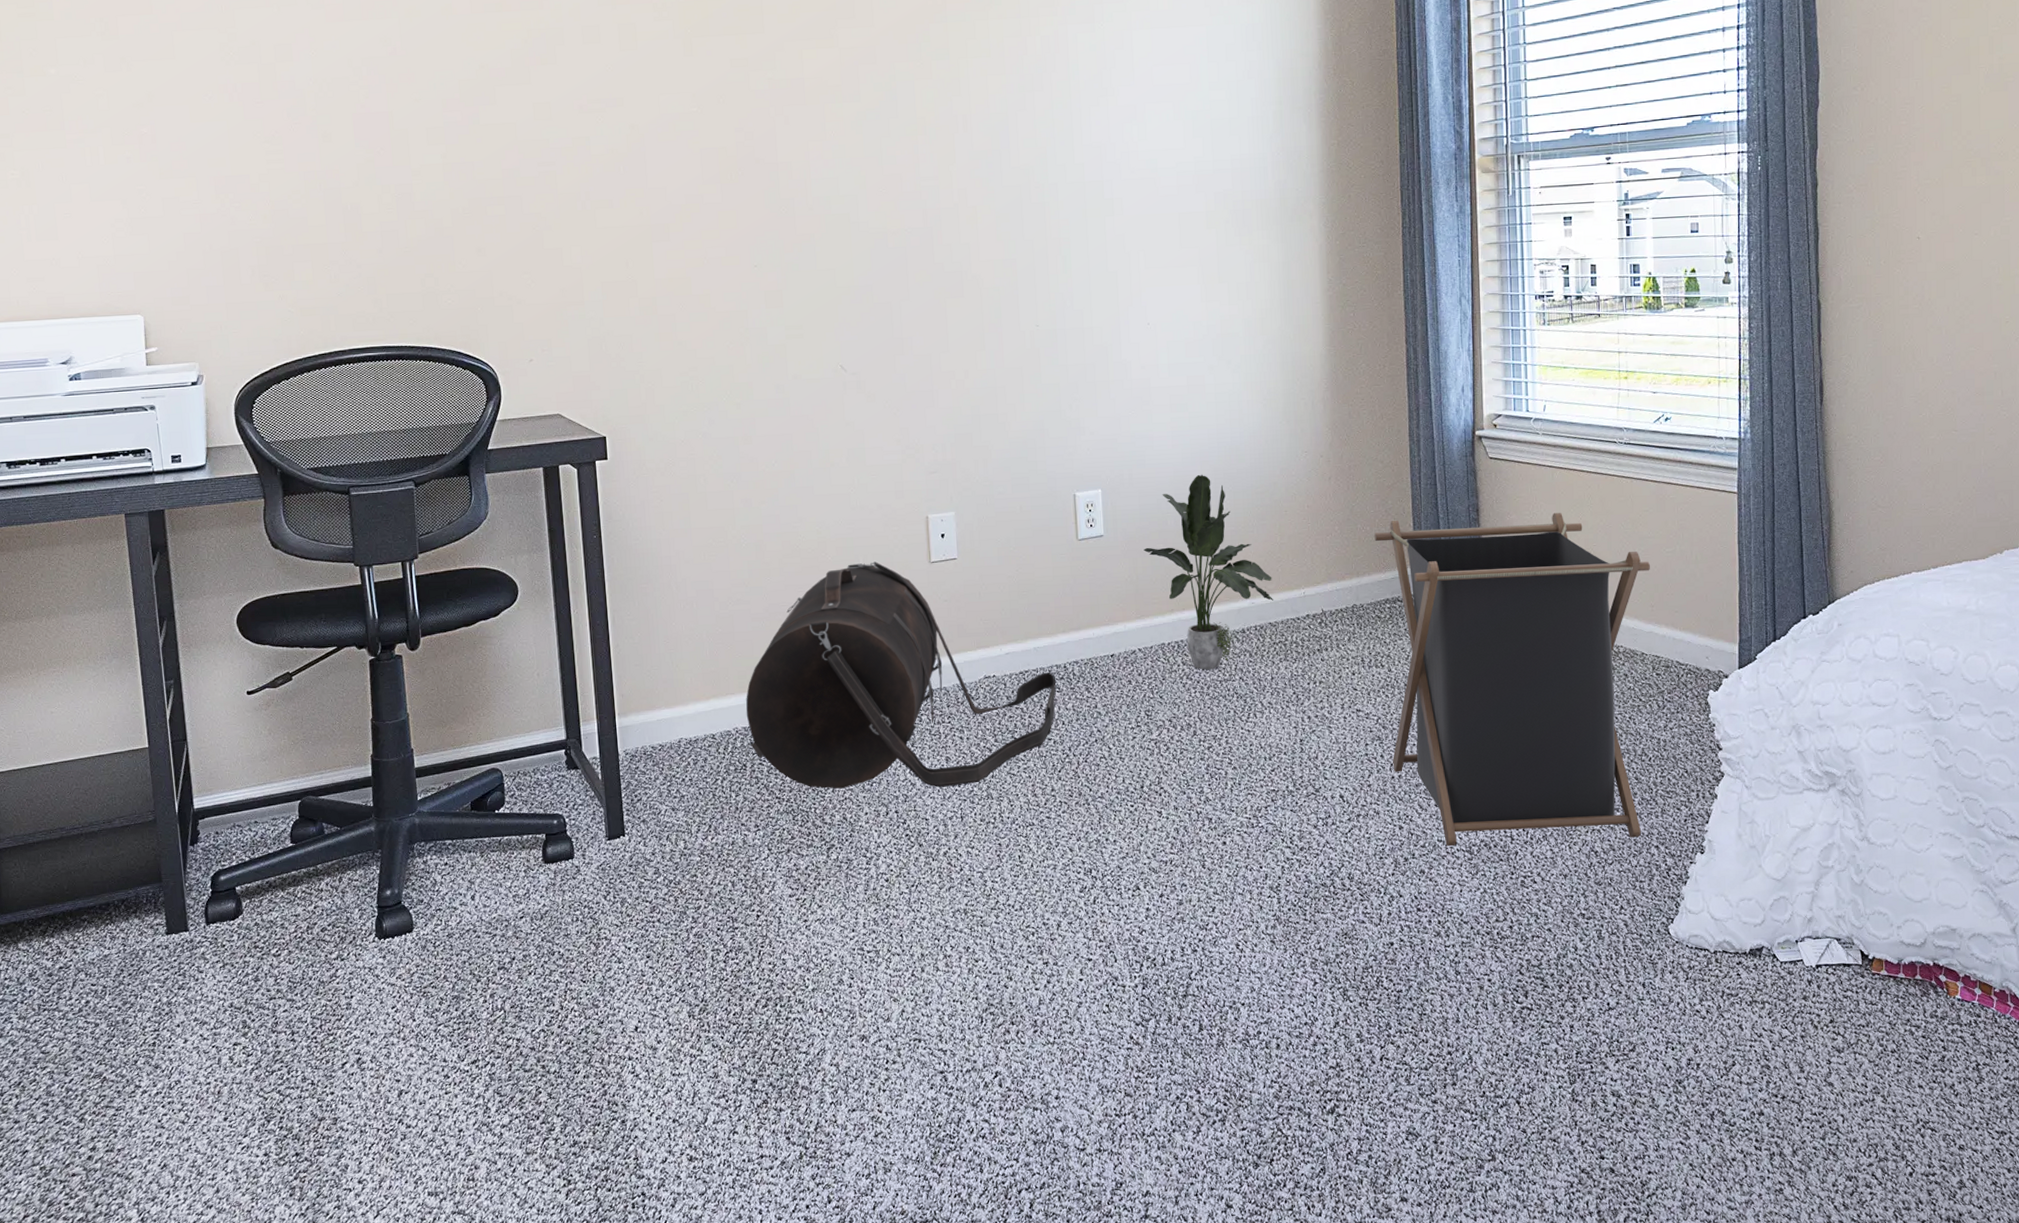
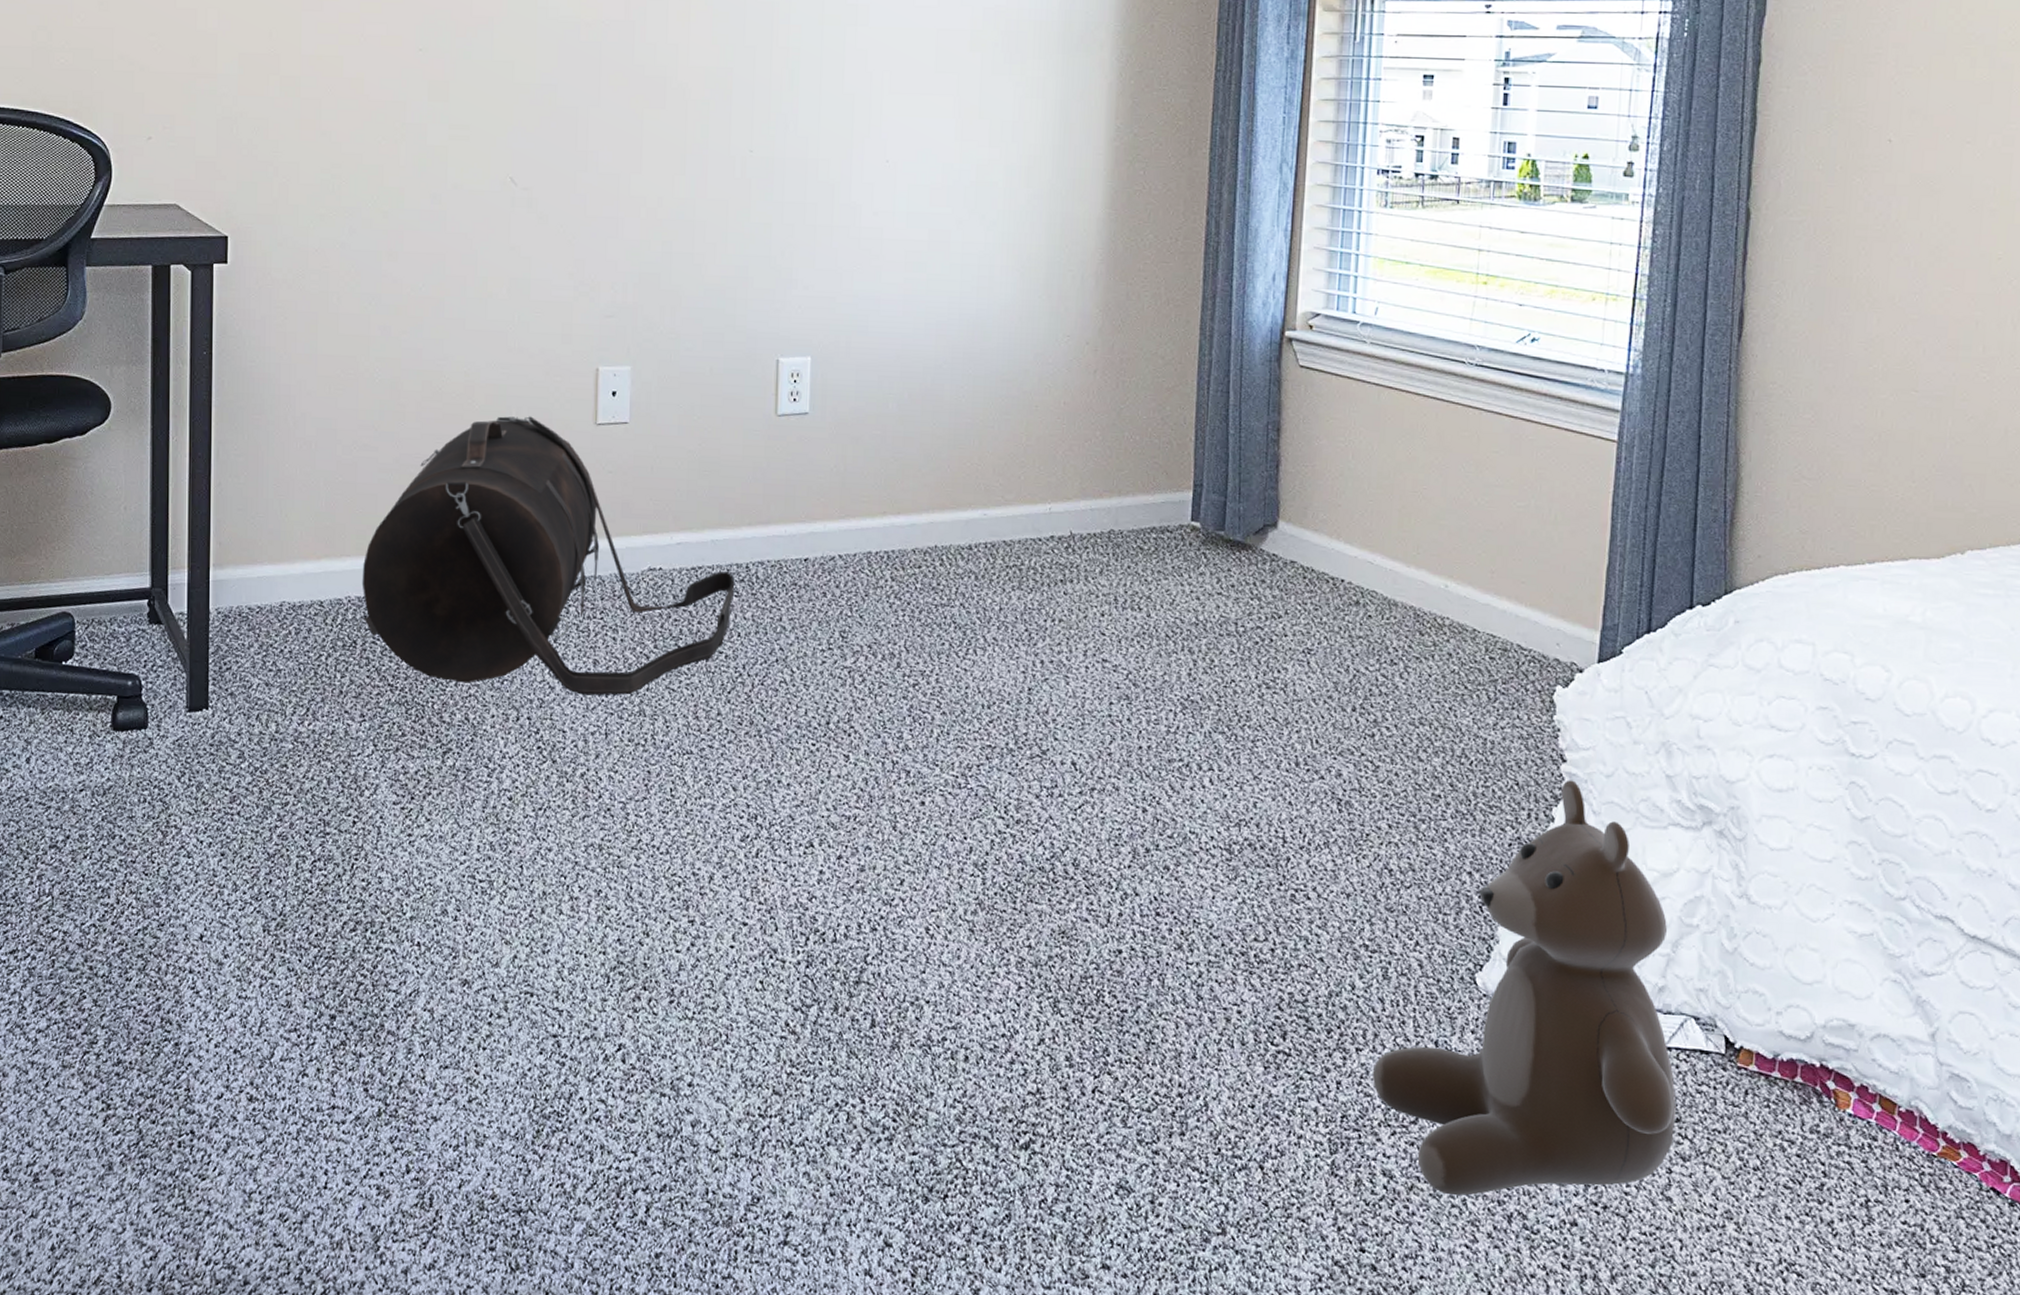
potted plant: present [1143,474,1274,670] -> none [856,350,1012,591]
laundry basket: present [1374,512,1650,846] -> none [1142,432,1494,859]
bear: none [1596,763,1830,1104] -> present [1372,780,1676,1196]

